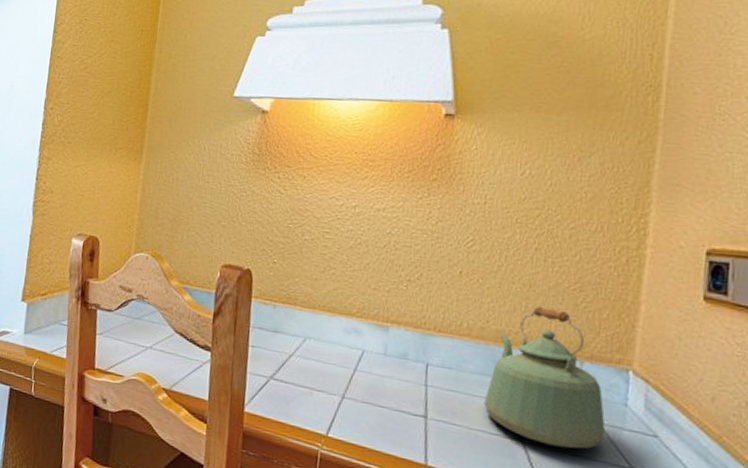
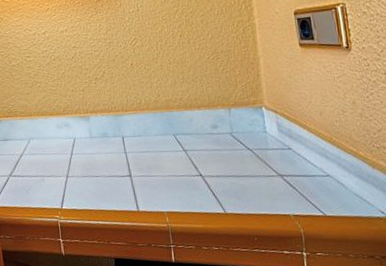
kettle: present [483,305,606,449] -> none [169,76,257,174]

